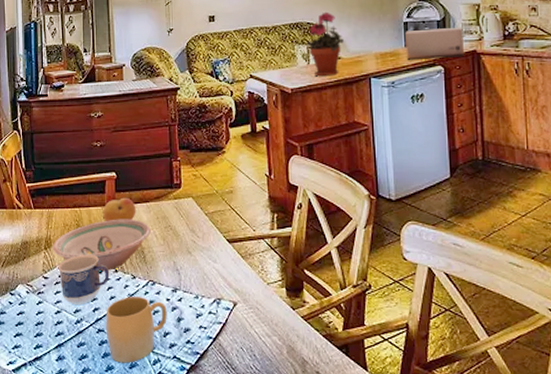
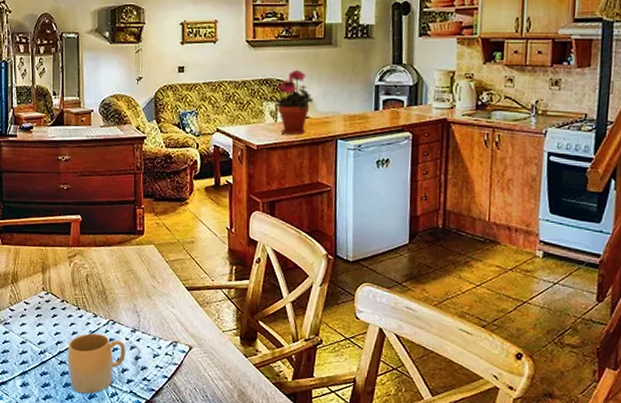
bowl: present [52,219,151,272] -> none [18,260,113,309]
cup: present [58,254,110,306] -> none [24,291,73,338]
fruit: present [103,197,136,221] -> none [68,240,100,262]
toaster: present [405,26,466,61] -> none [375,93,438,126]

